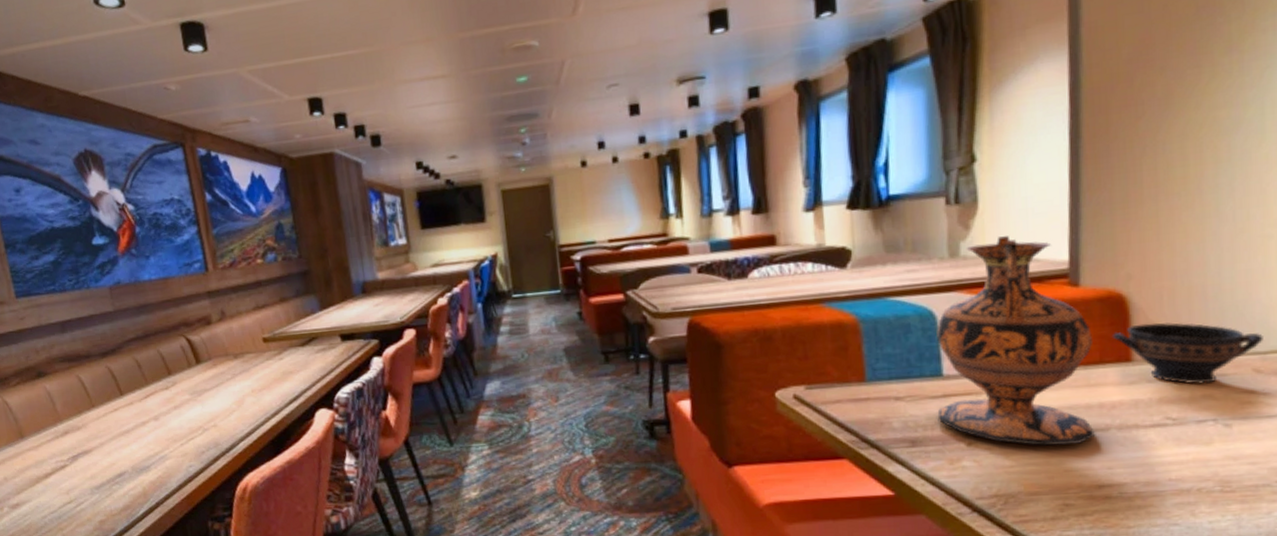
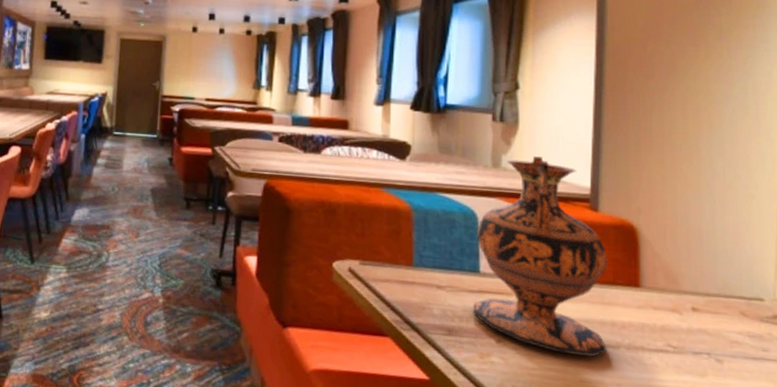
bowl: present [1113,322,1263,385] -> none [625,254,748,319]

